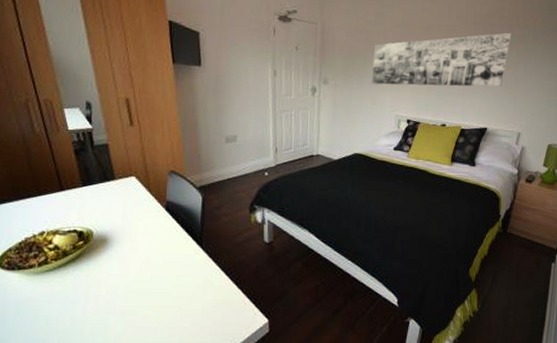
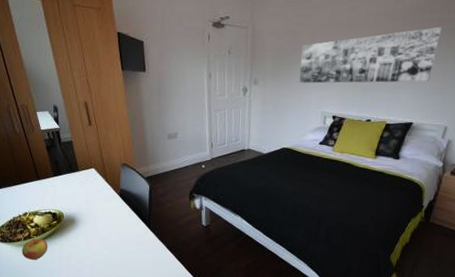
apple: none [34,264,71,291] -> present [22,238,48,260]

